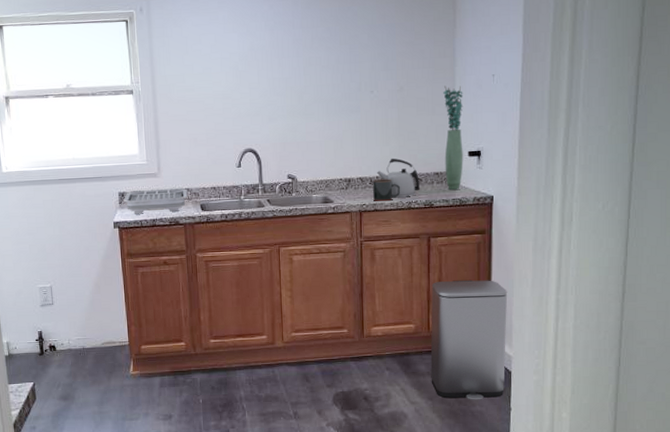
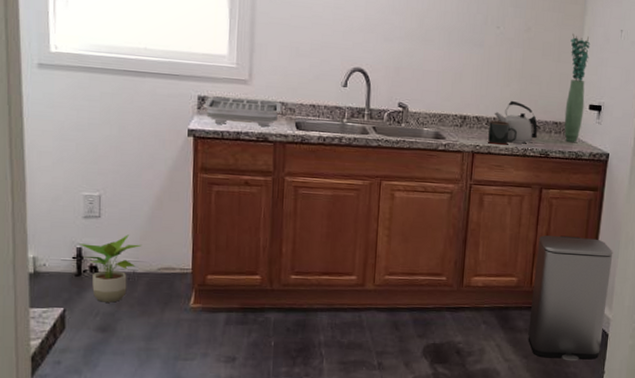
potted plant: none [39,317,88,375] -> present [78,235,142,303]

